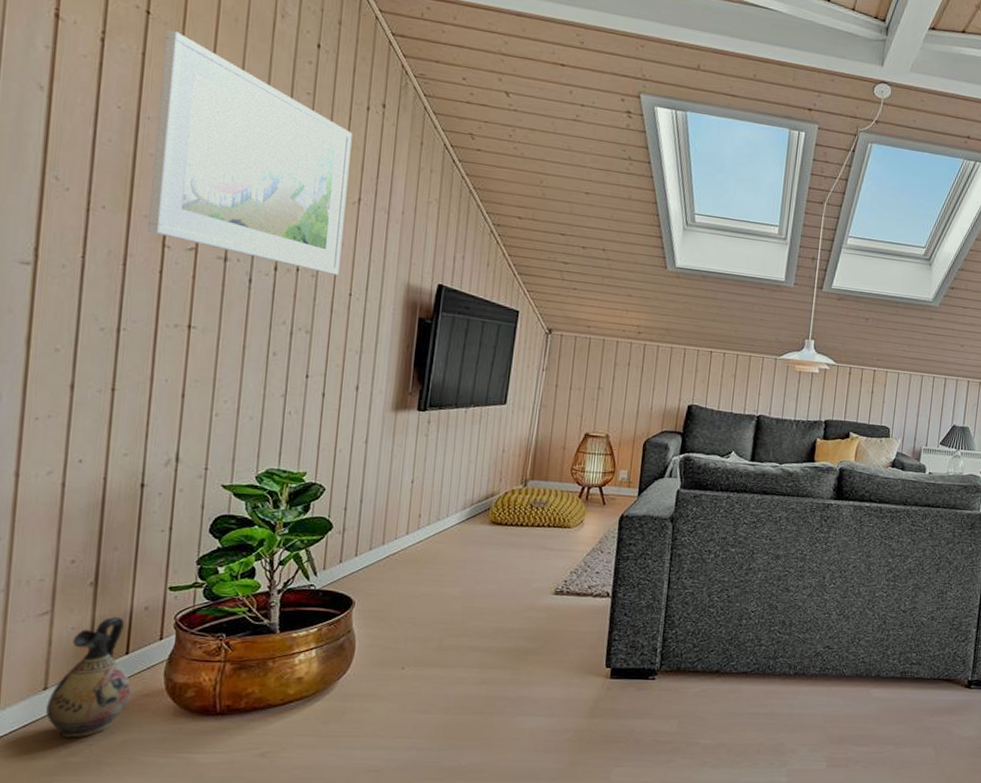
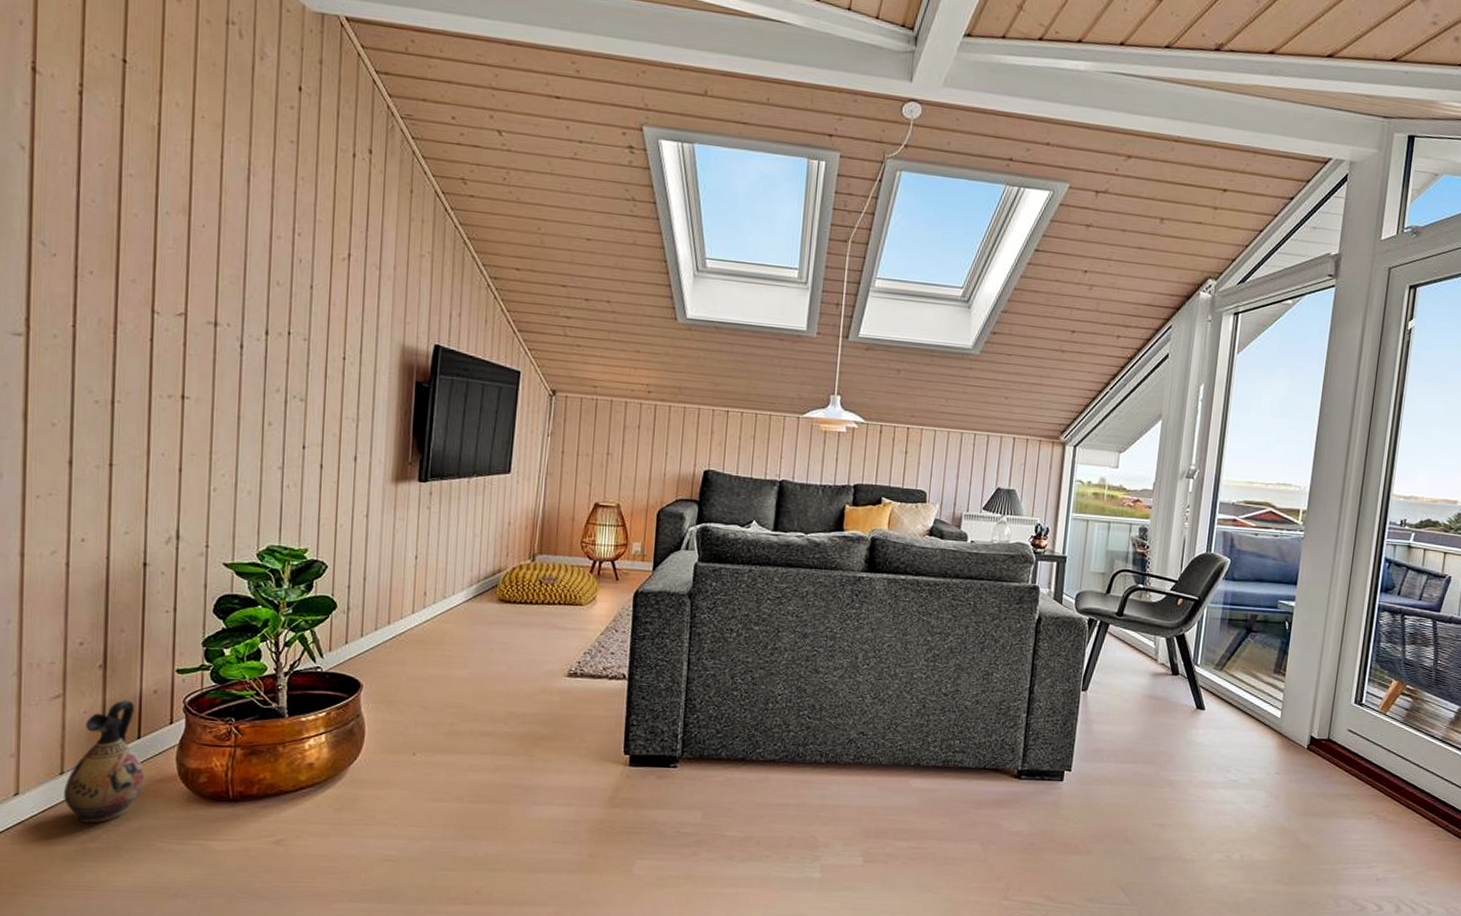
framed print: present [148,29,353,276] -> none [137,78,339,338]

